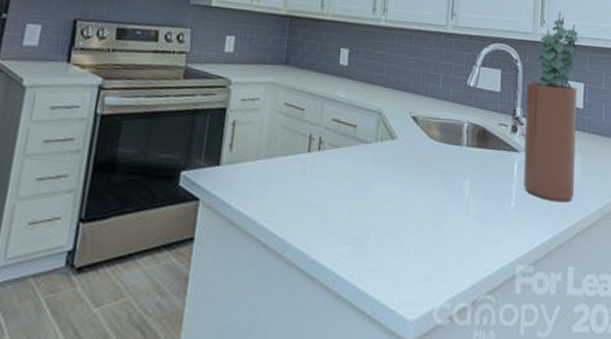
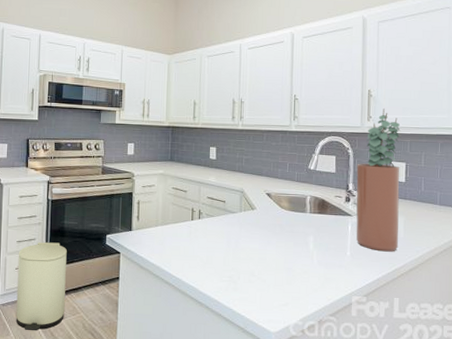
pedal bin: none [17,180,117,329] -> present [16,242,67,331]

